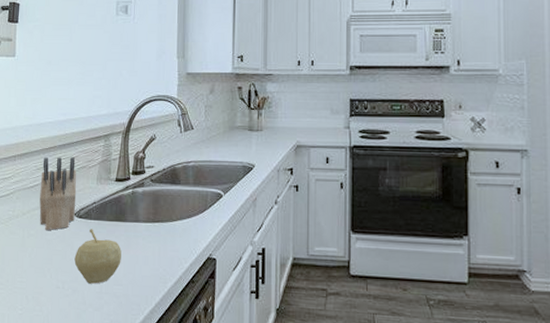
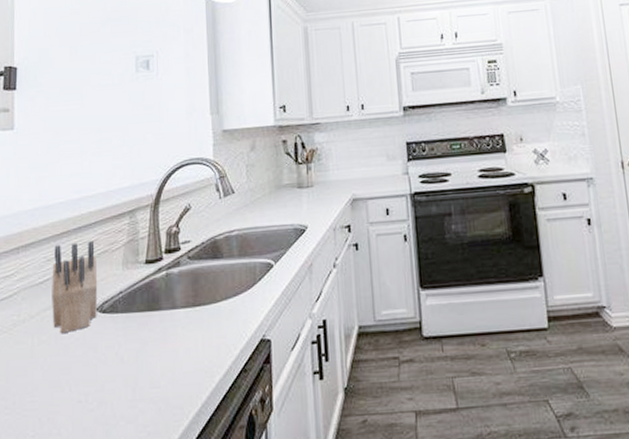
fruit: present [74,229,121,285] -> none [99,324,157,393]

